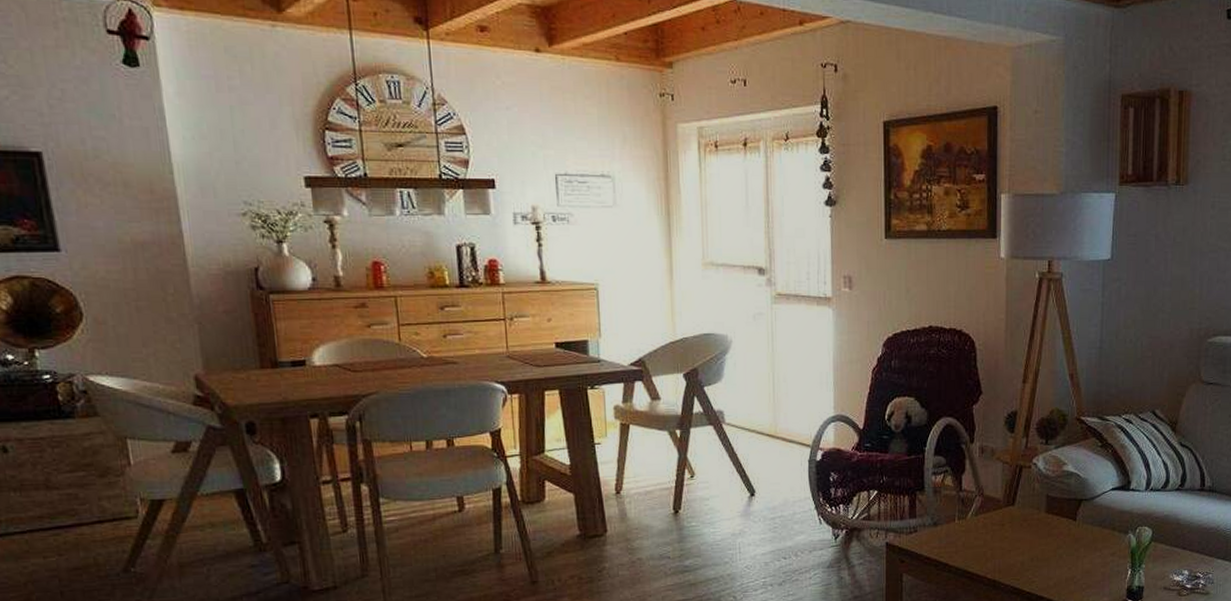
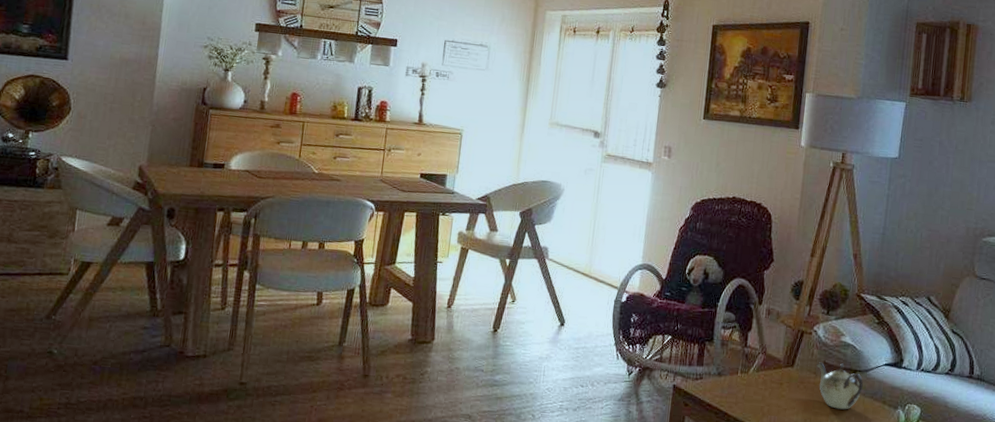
teapot: none [1039,494,1090,543] -> present [816,362,863,410]

